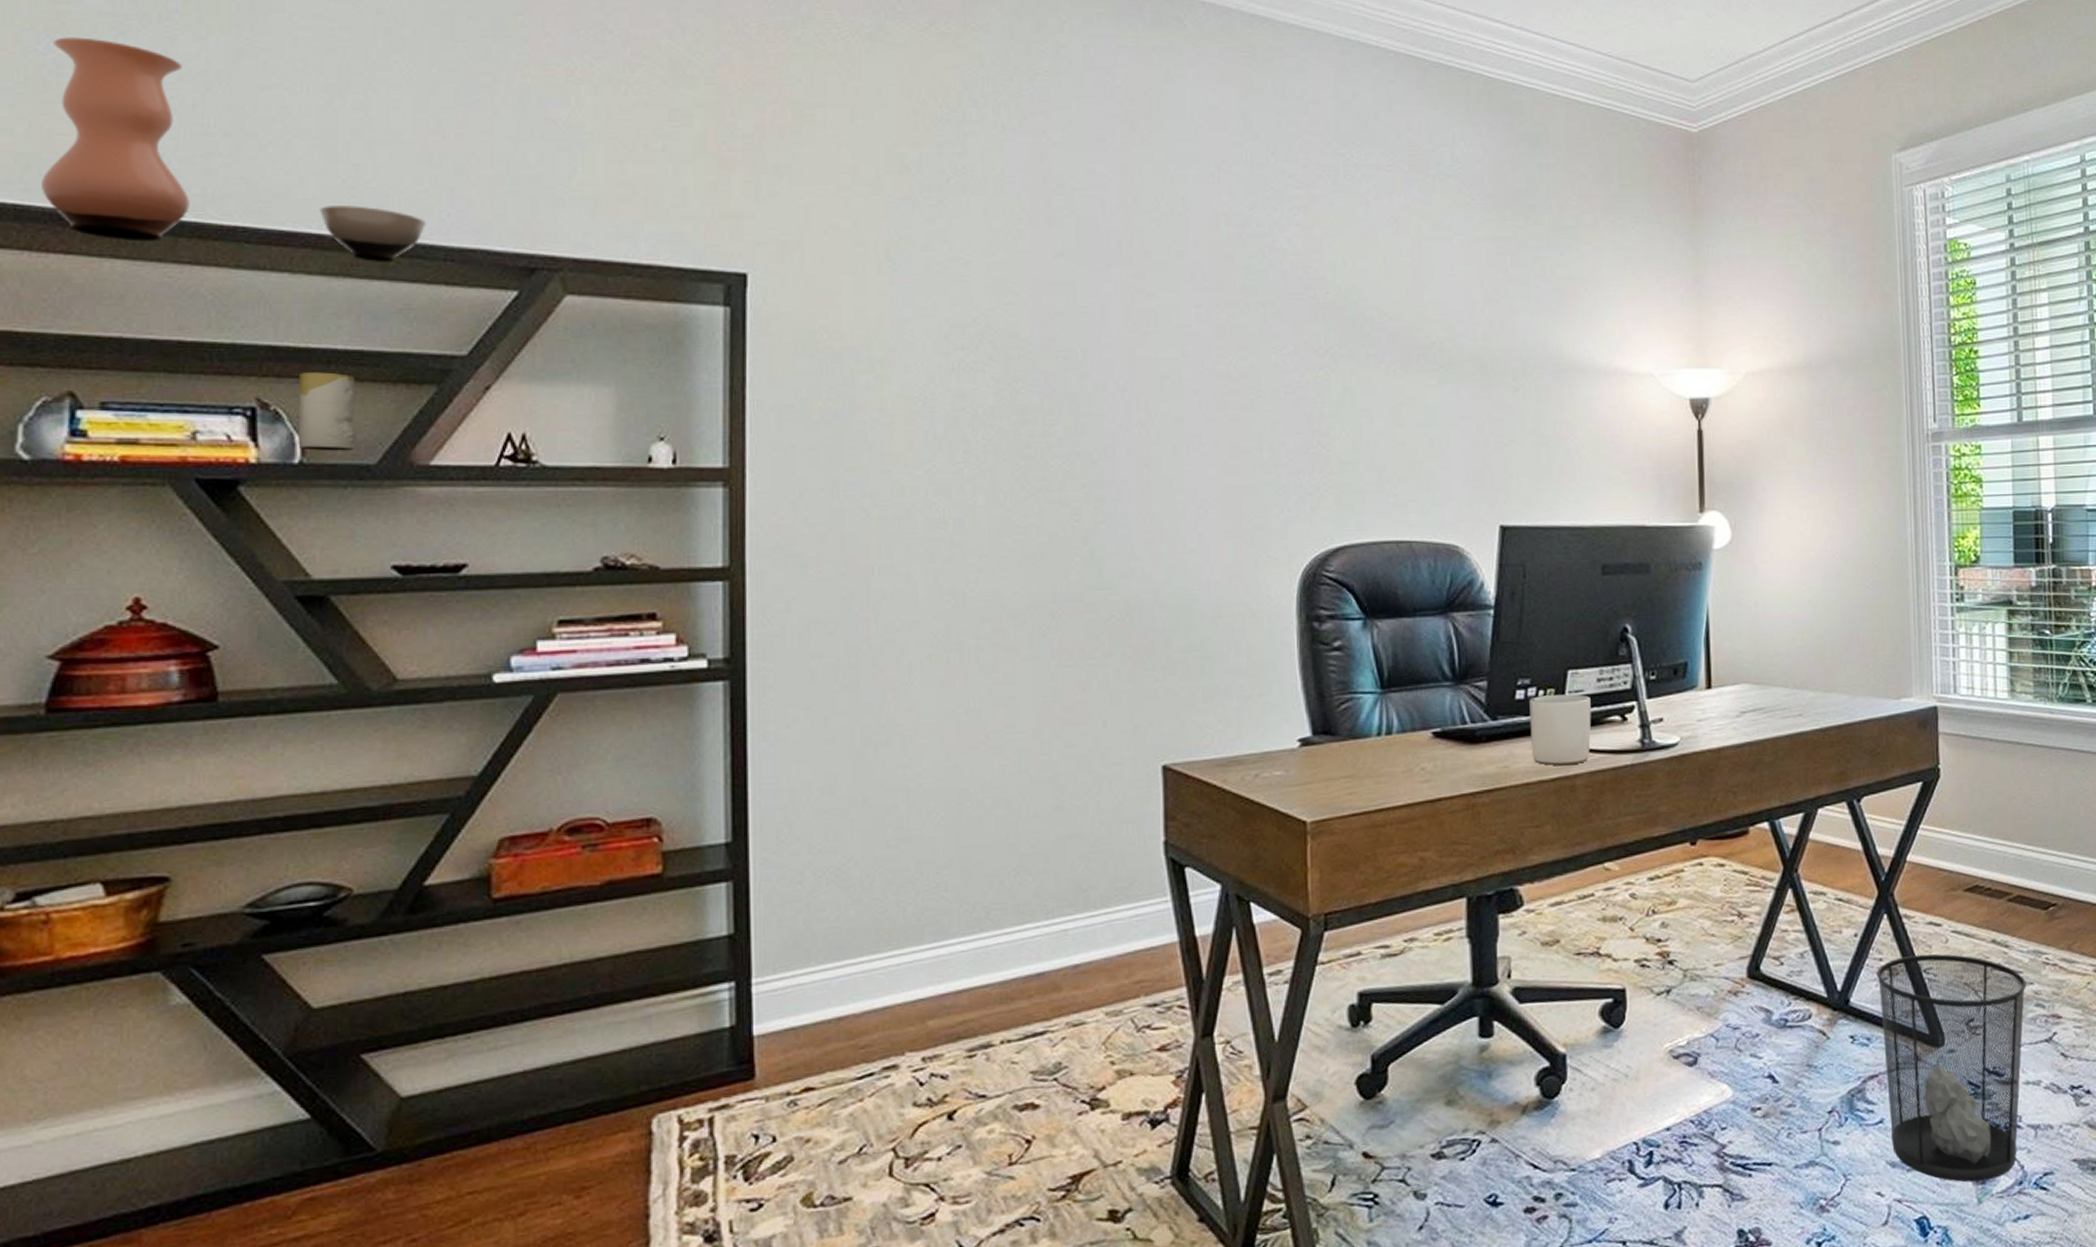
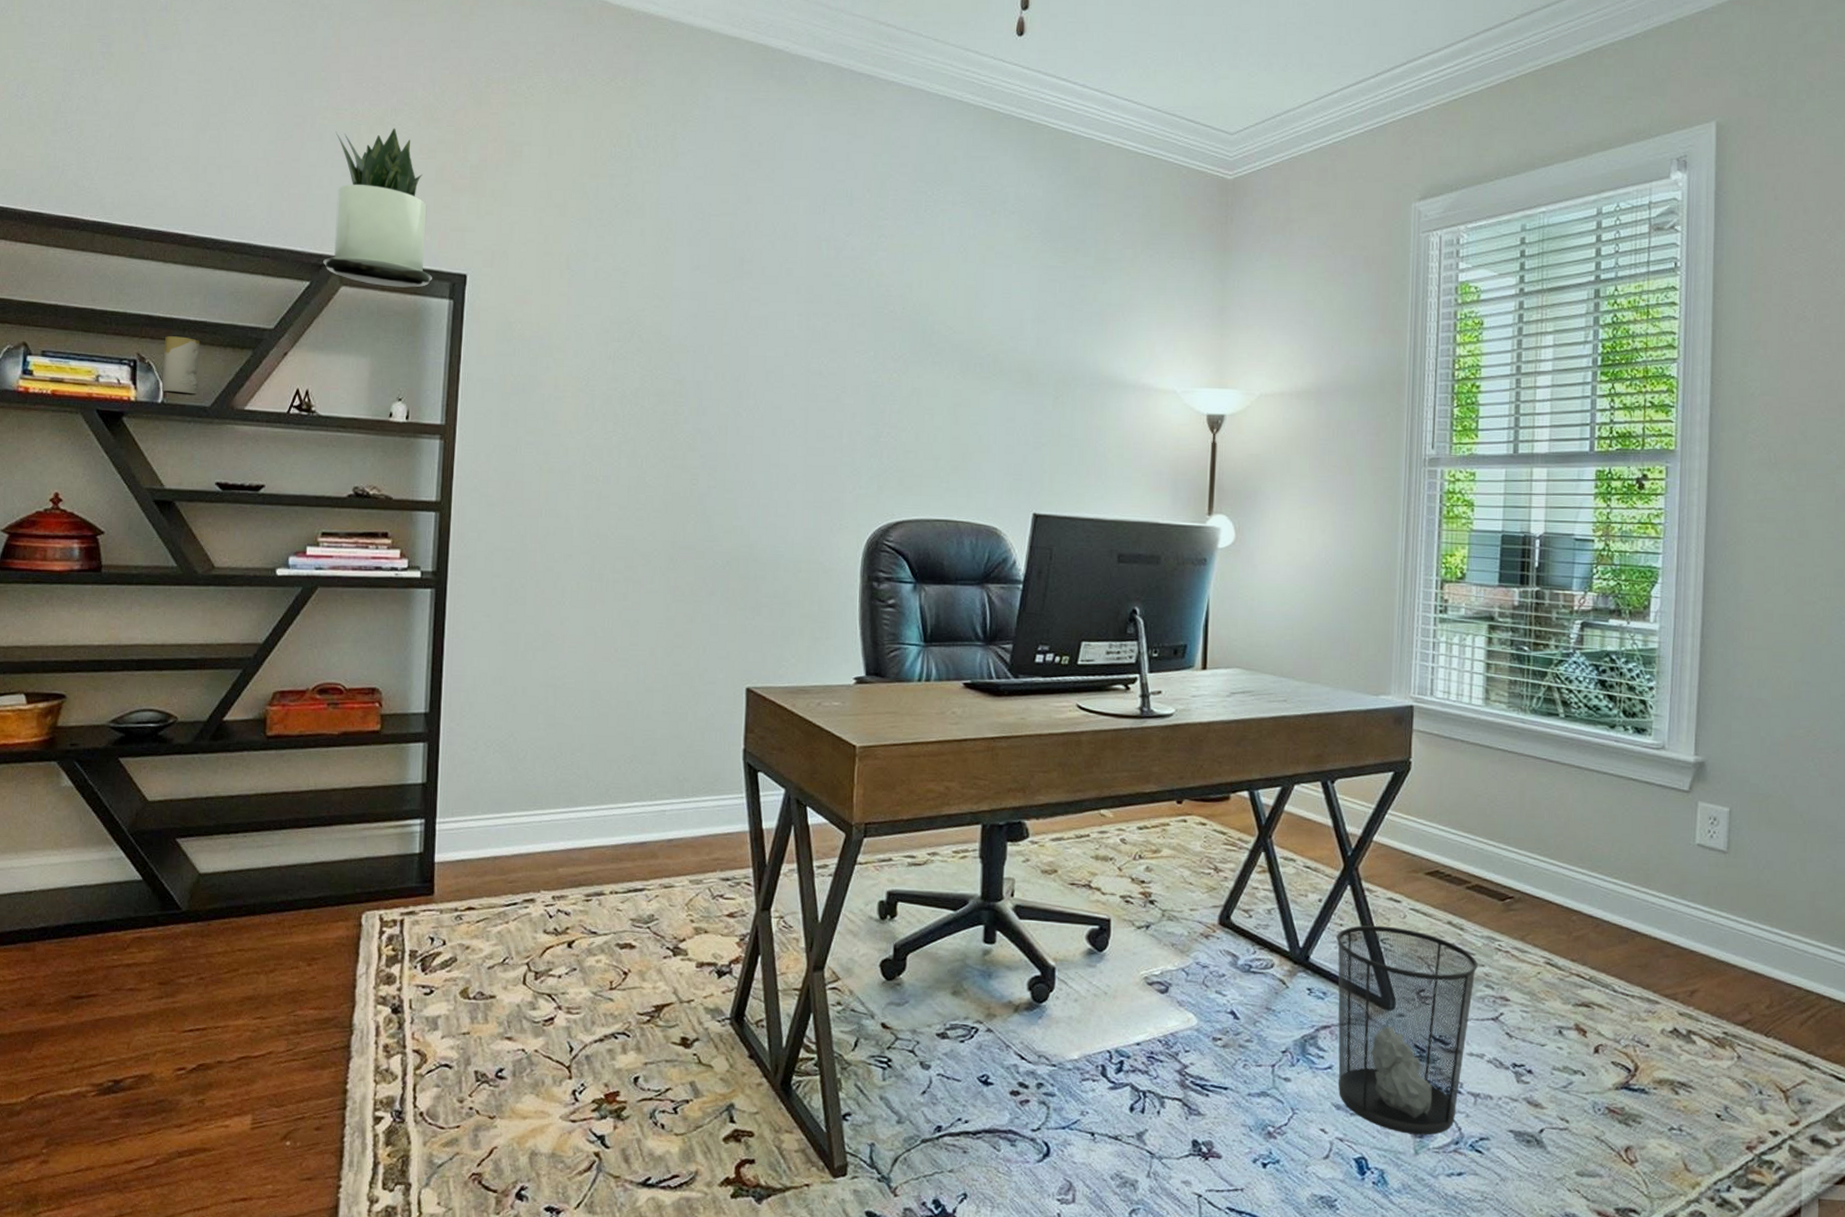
vase: present [41,37,190,242] -> none [15,86,104,236]
bowl: present [319,206,427,262] -> none [184,213,253,256]
planter: none [536,88,698,294] -> present [323,128,432,288]
mug: present [1529,694,1592,766] -> none [1045,661,1100,723]

